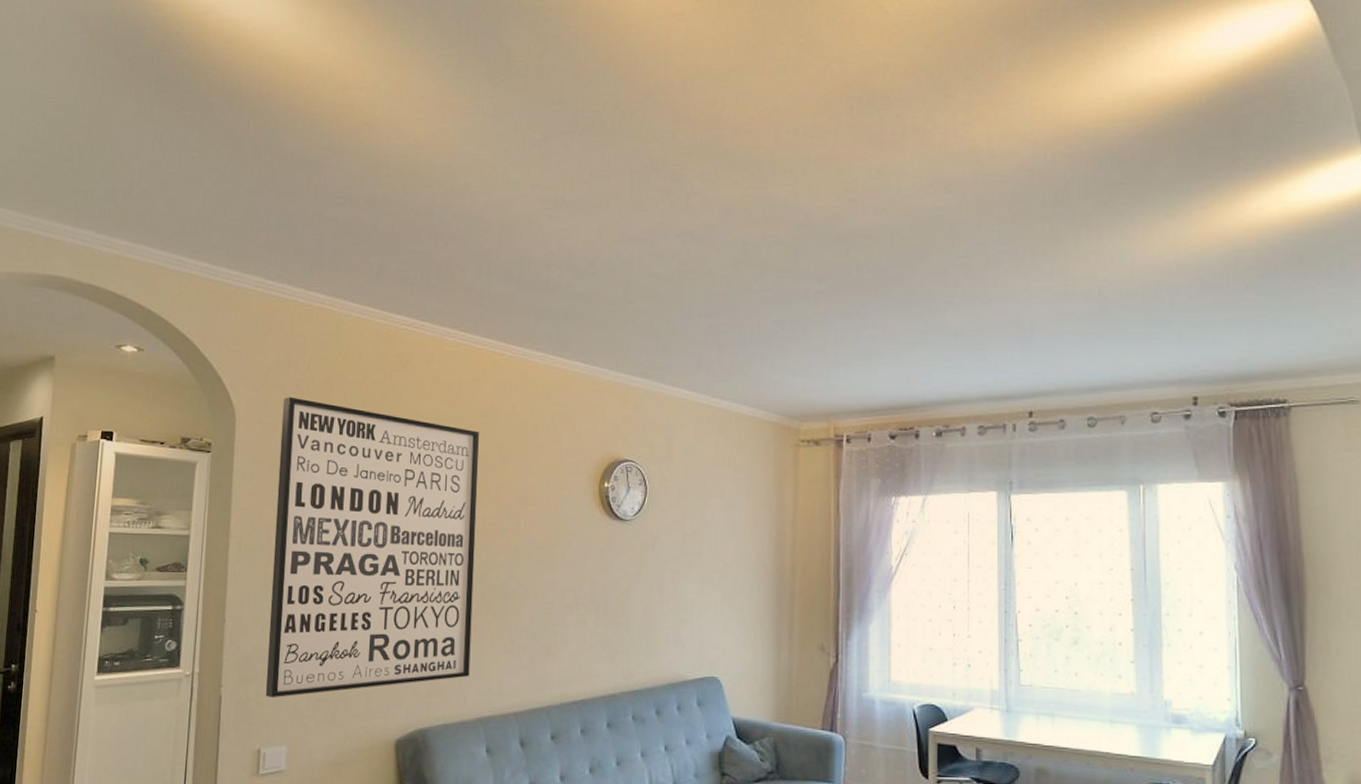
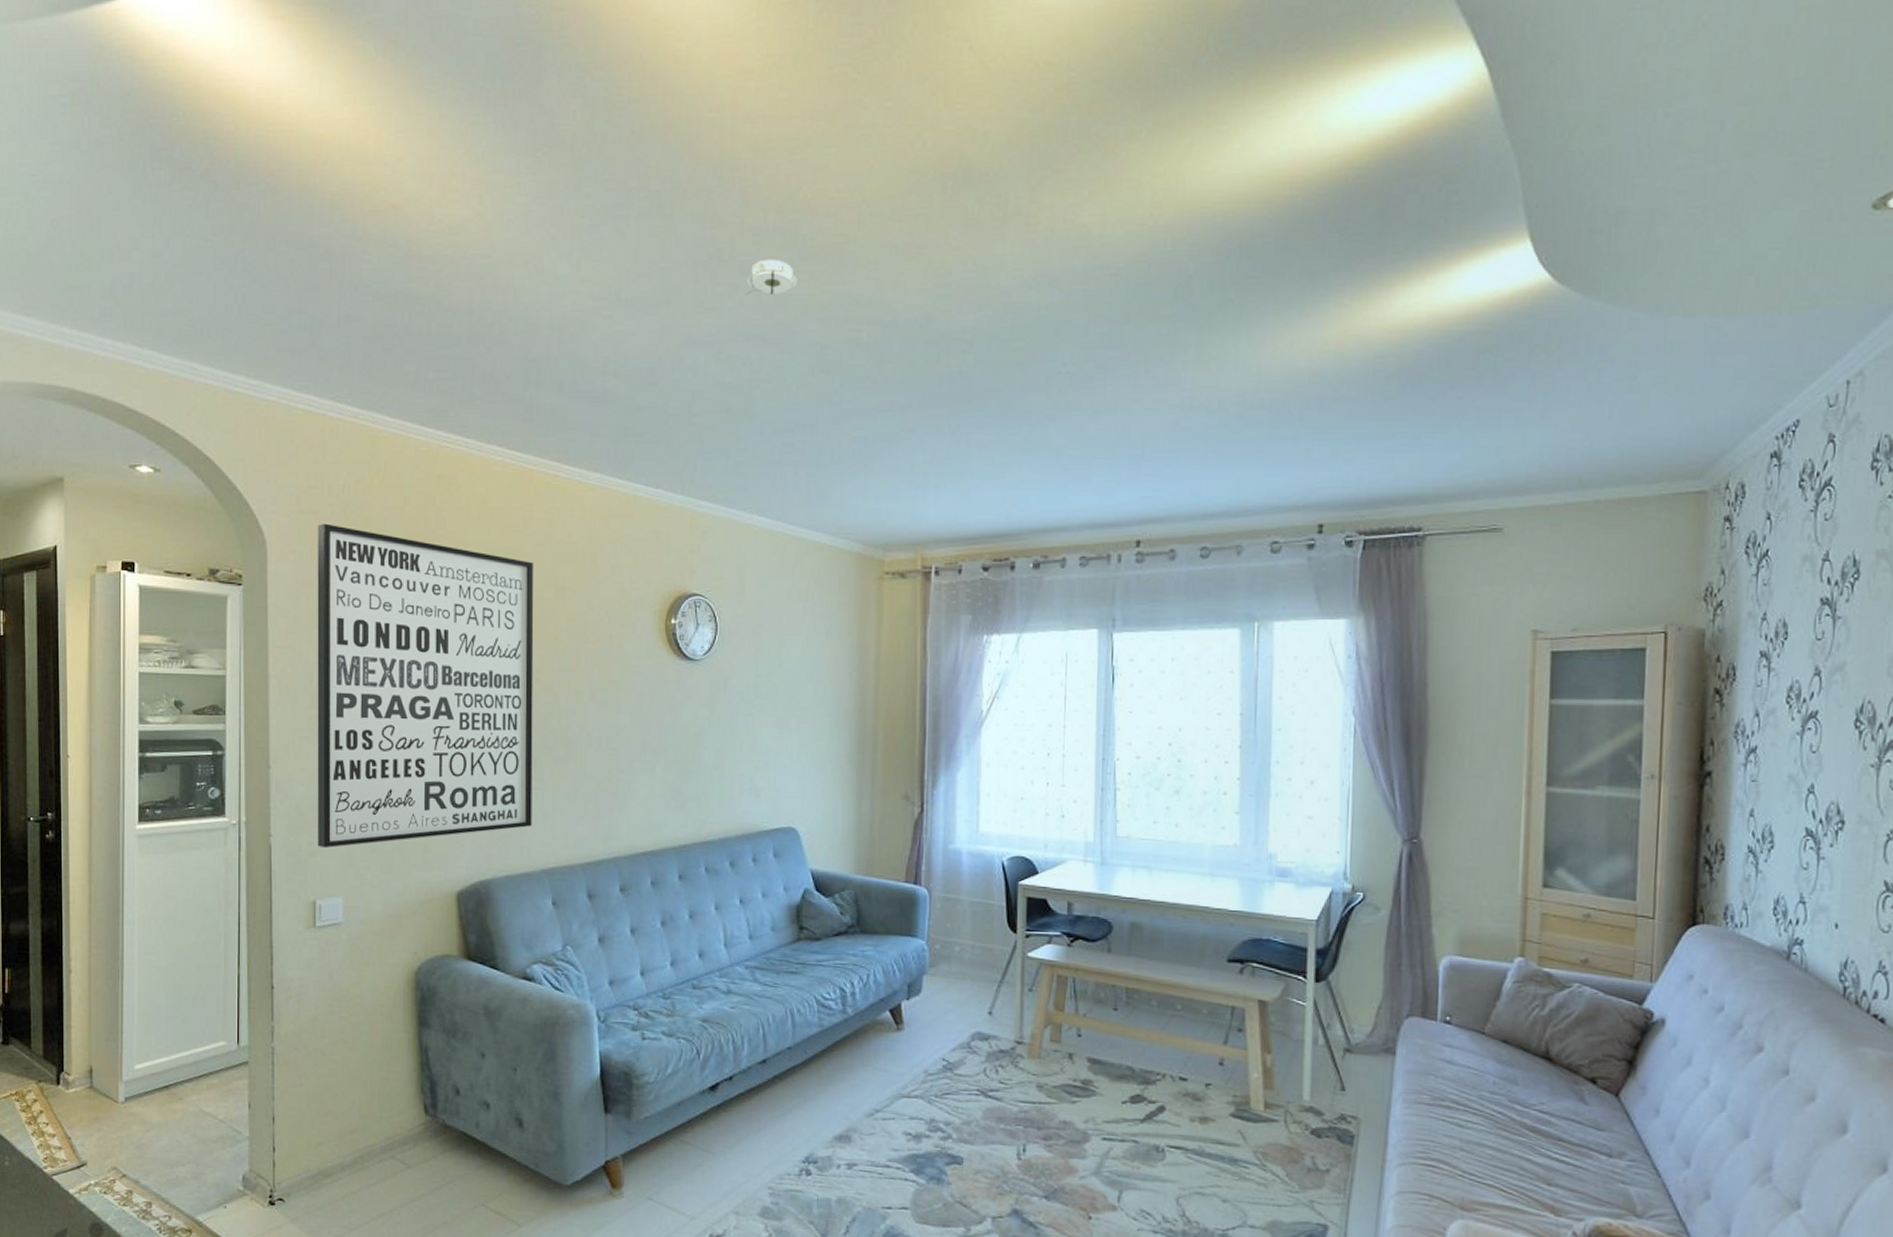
smoke detector: none [675,168,722,198] -> present [745,259,798,295]

